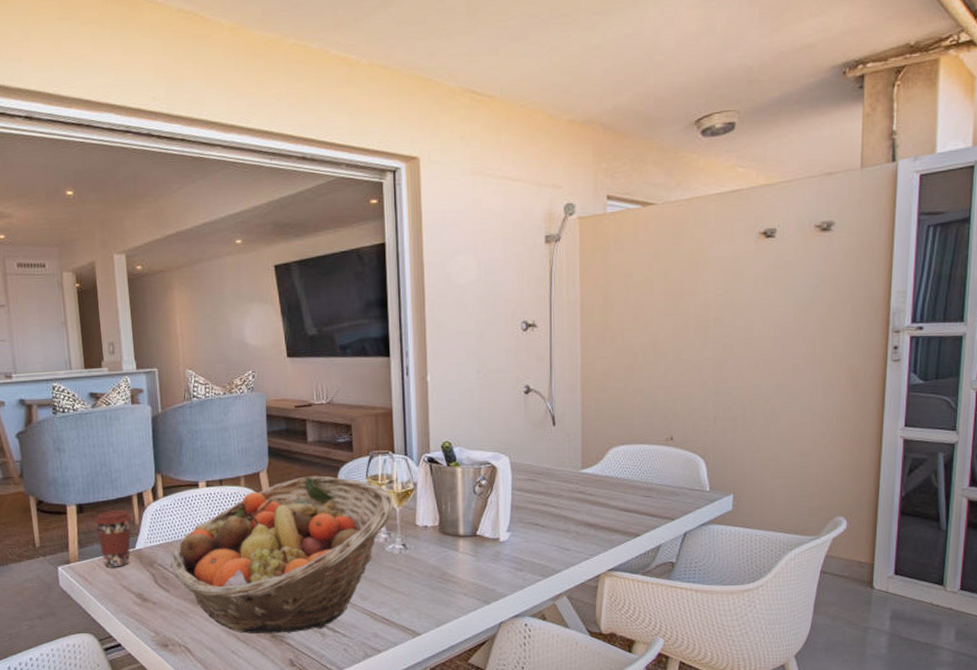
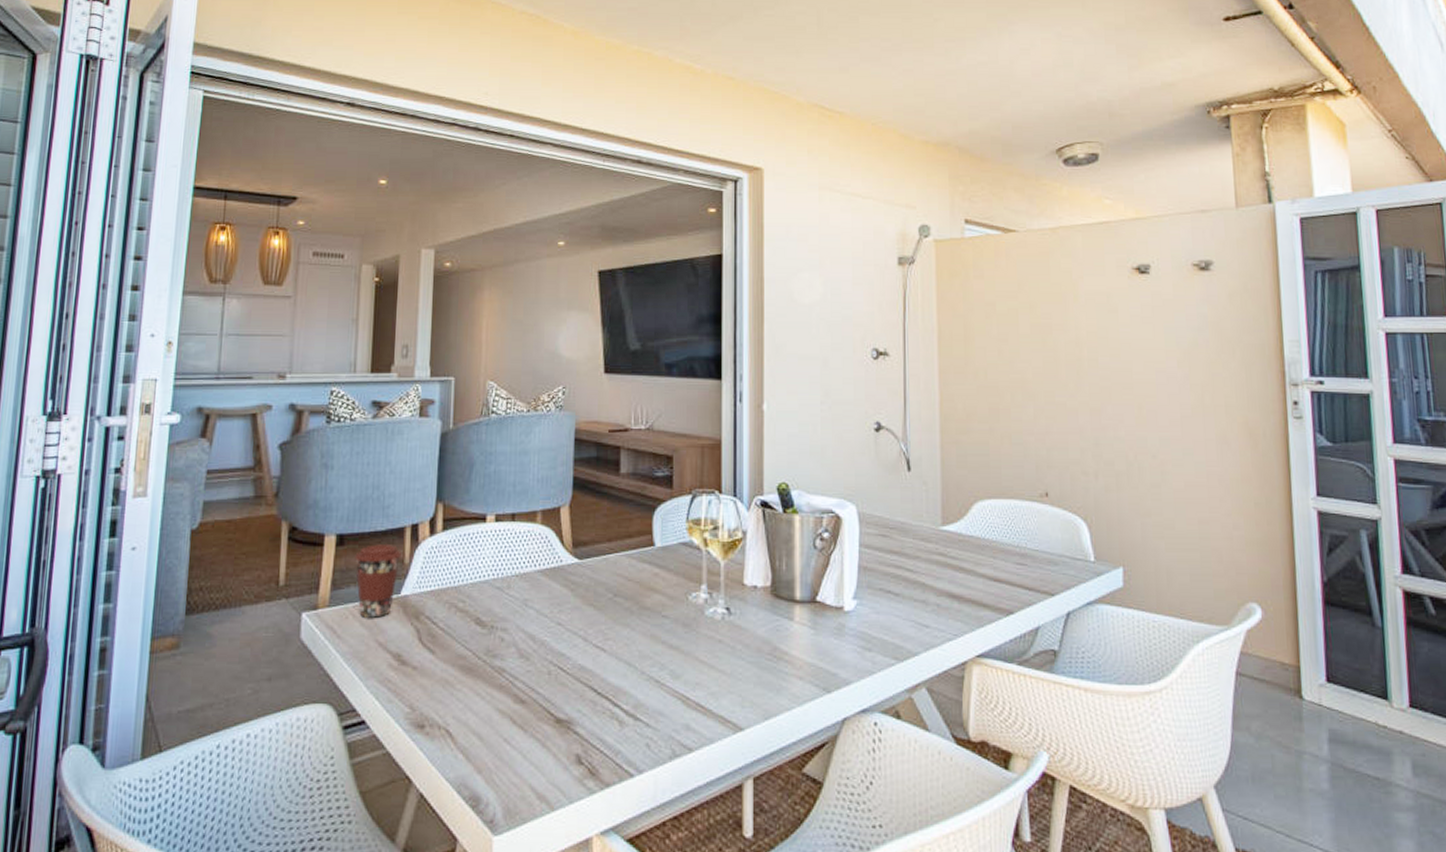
fruit basket: present [170,476,394,634] -> none [441,515,718,718]

